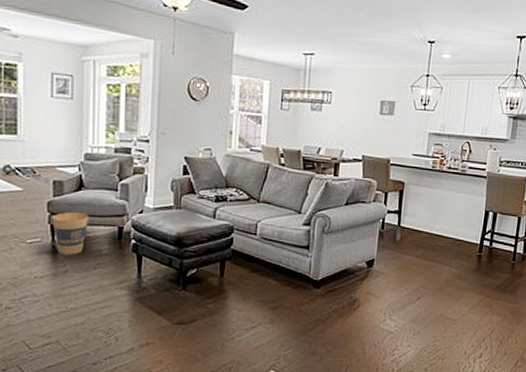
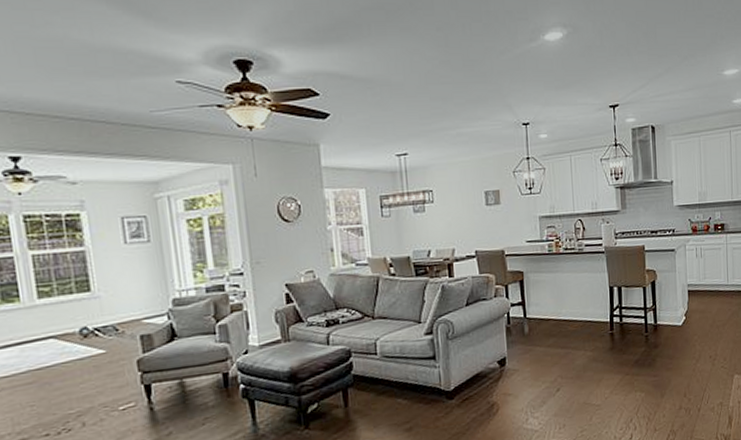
trash can: present [52,211,88,255] -> none [144,364,188,417]

